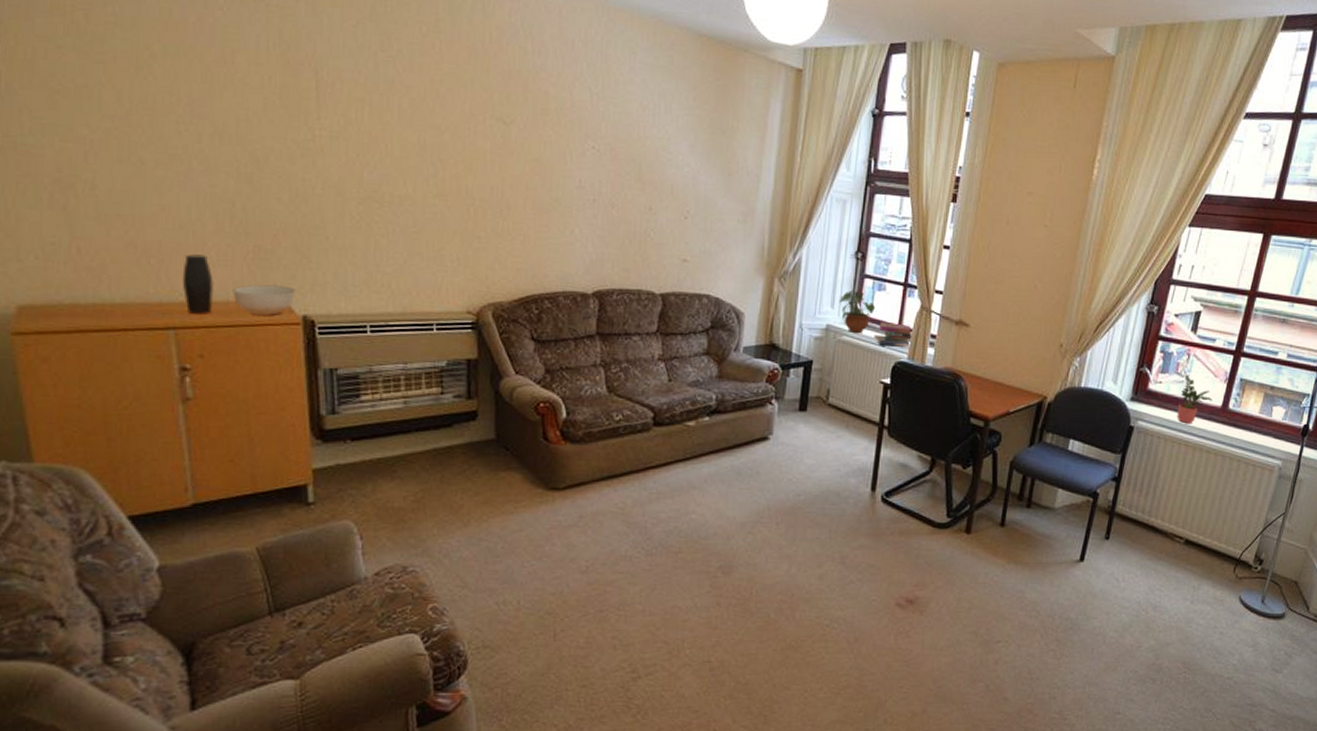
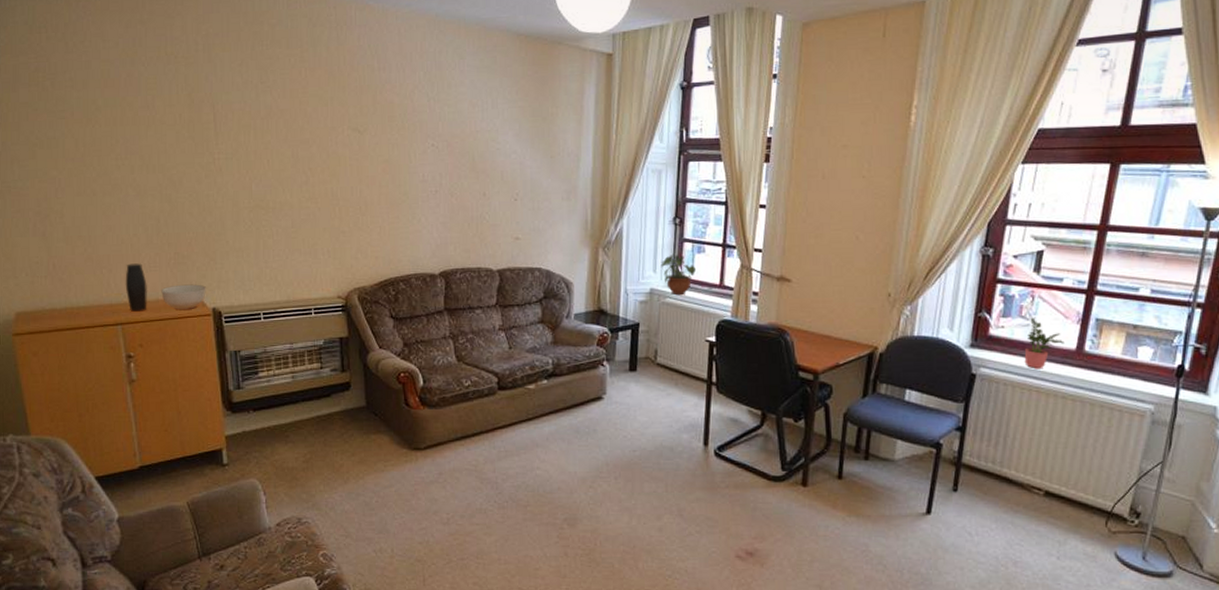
books: present [873,322,912,348] -> none [696,283,734,307]

